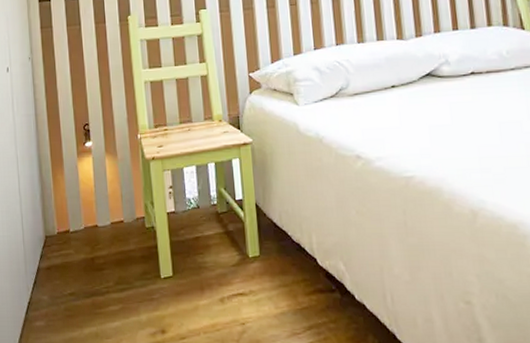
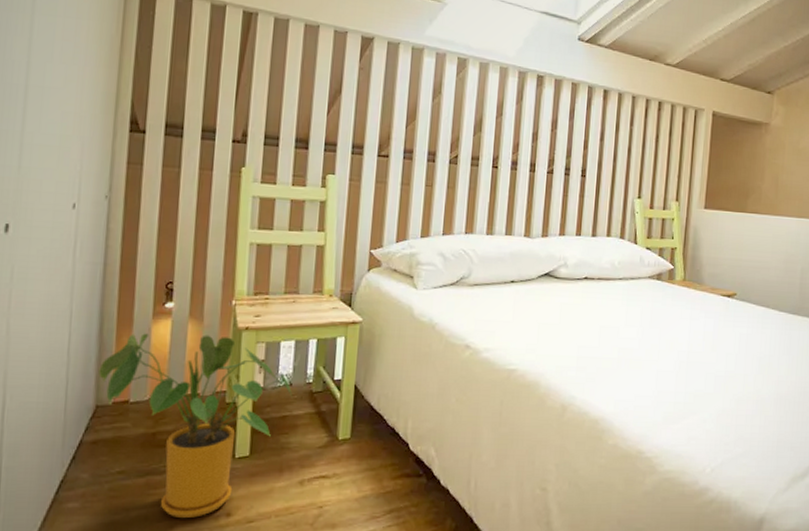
house plant: none [43,167,201,336] -> present [98,333,293,519]

